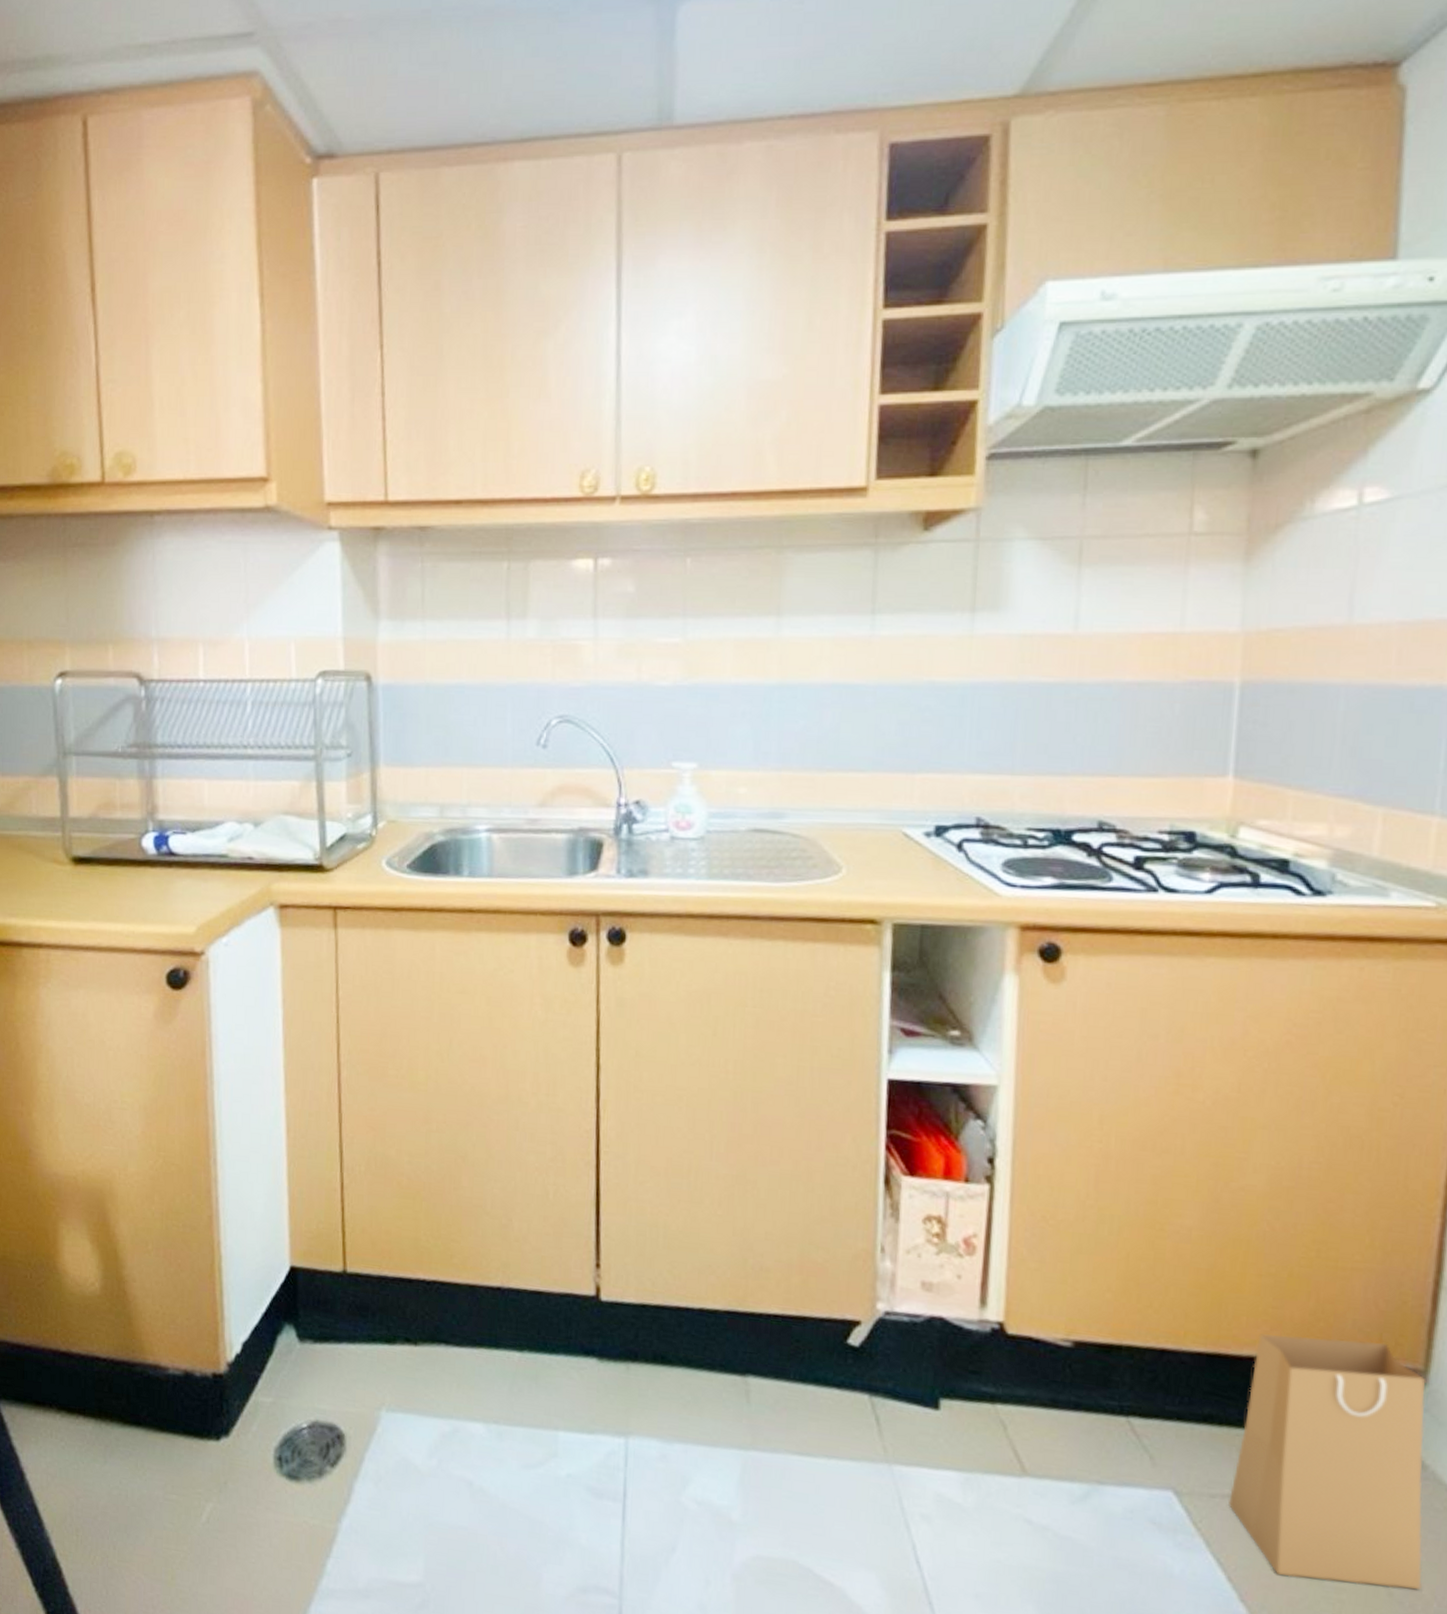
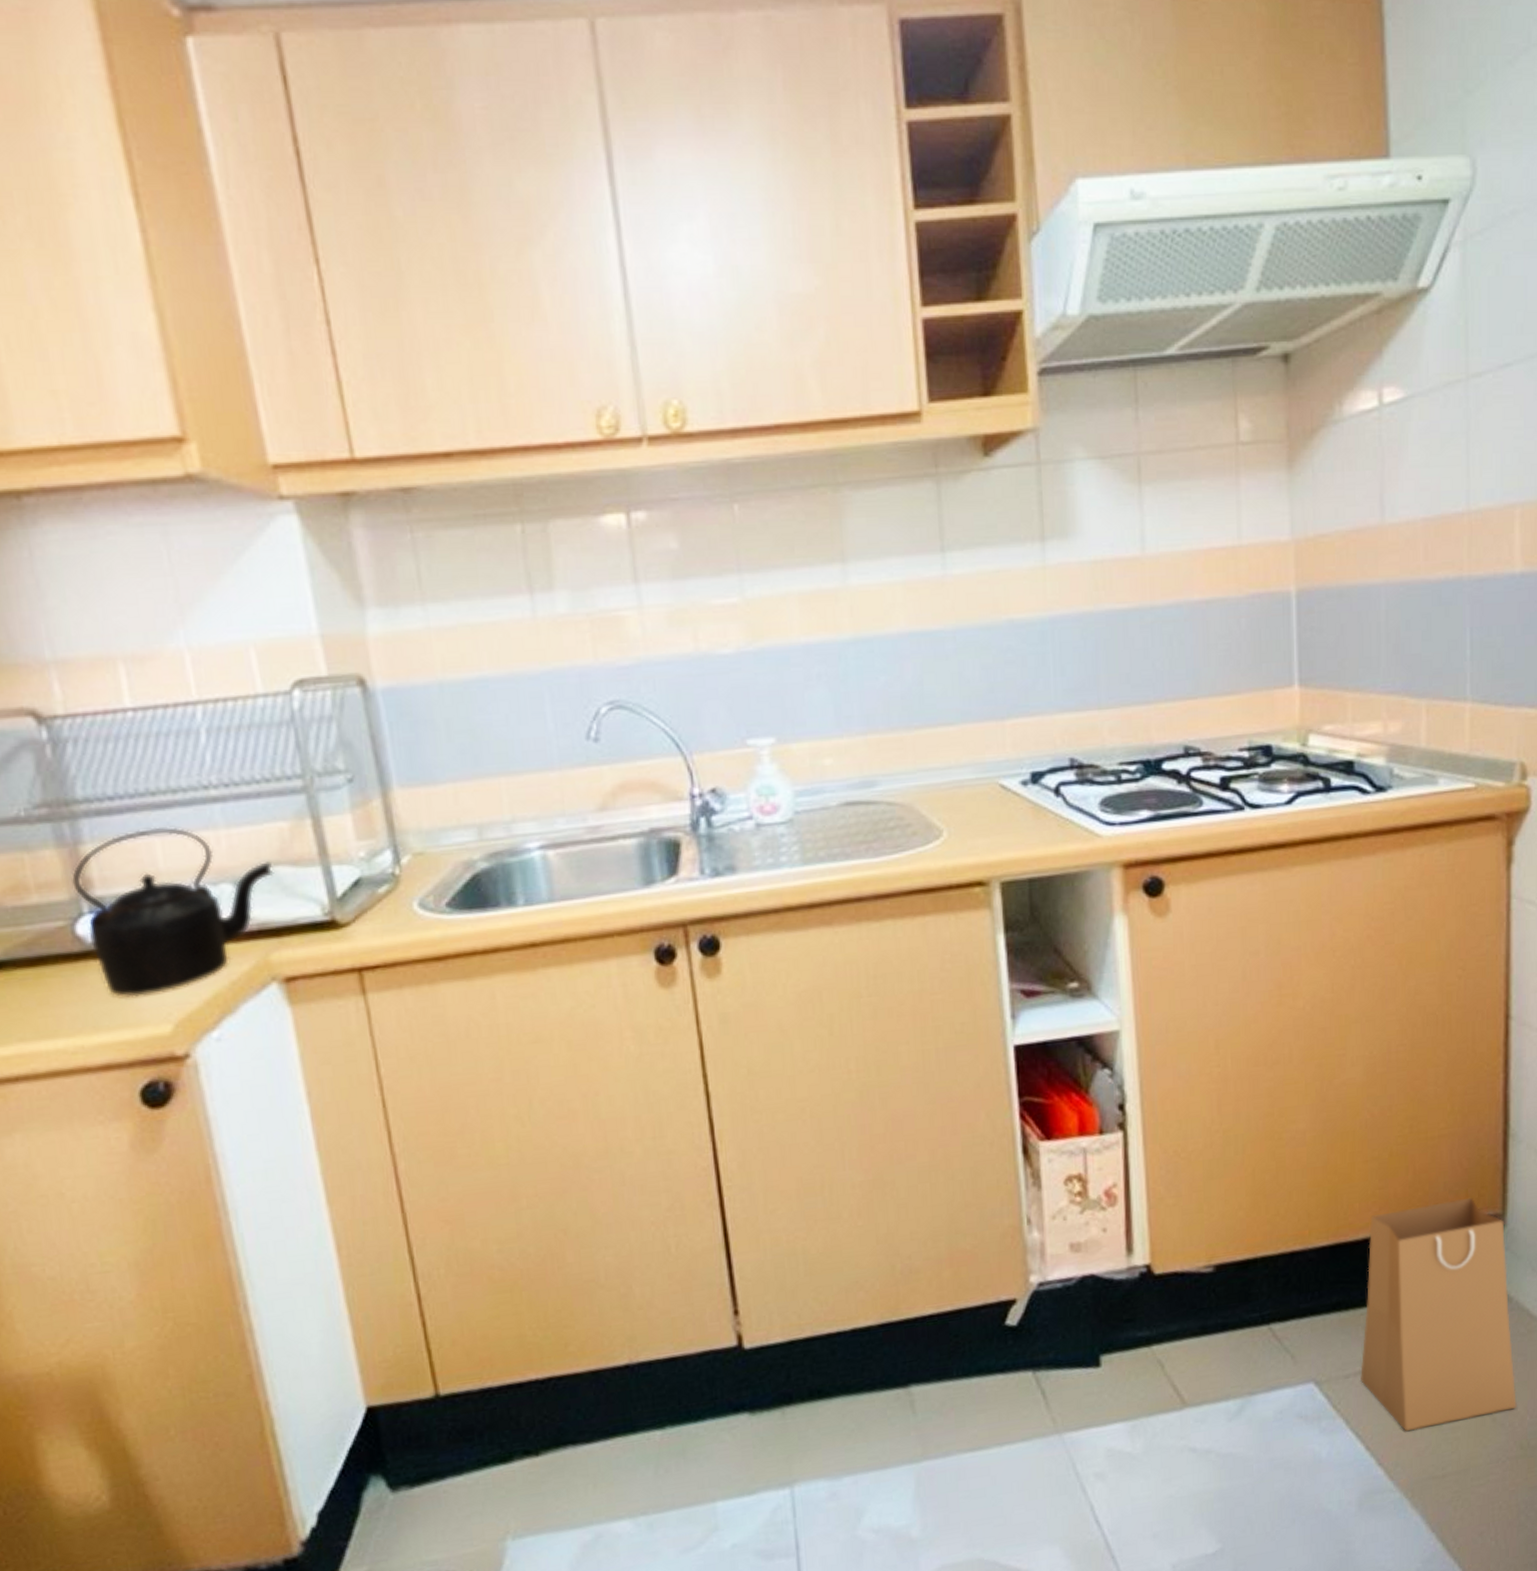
kettle: none [145,773,284,901] -> present [72,827,274,998]

